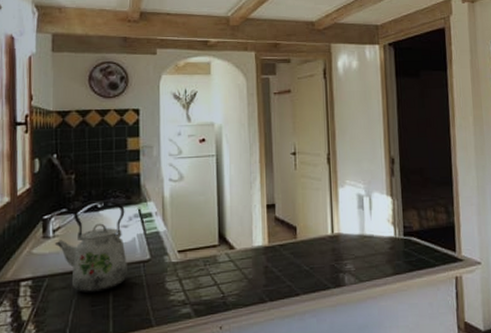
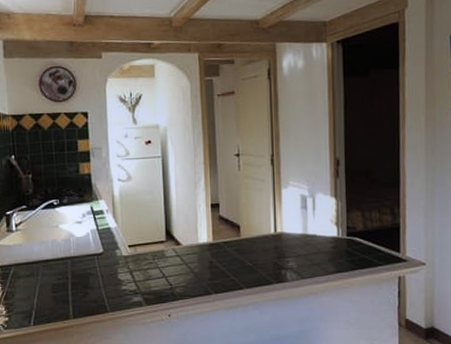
kettle: present [54,200,129,293] -> none [17,198,84,281]

